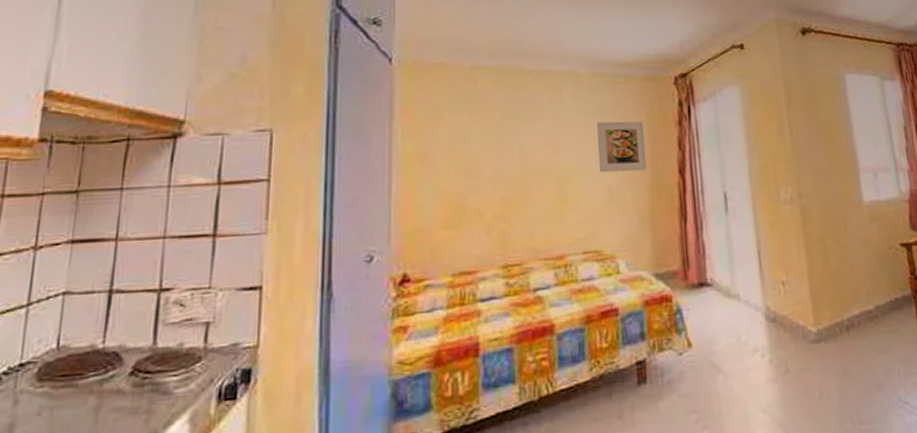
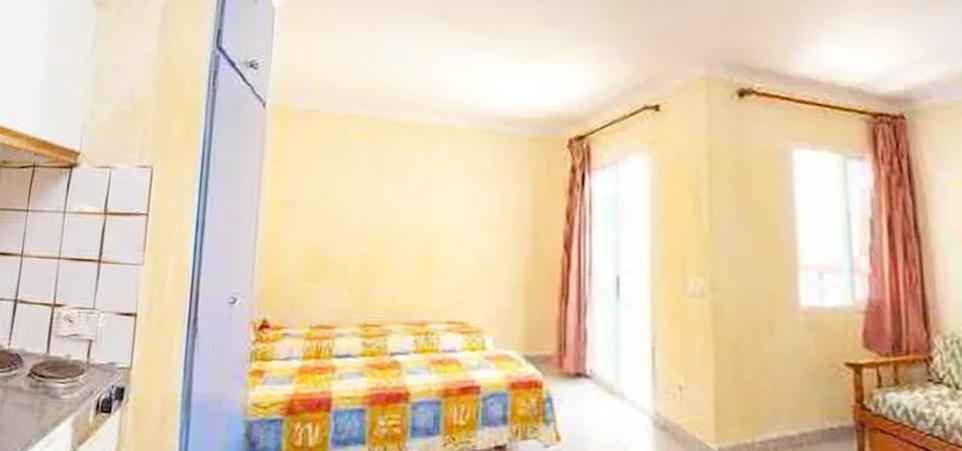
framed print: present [597,121,647,173] -> none [473,183,527,242]

